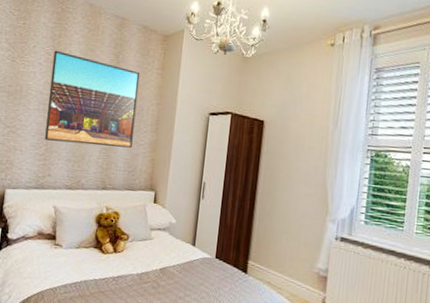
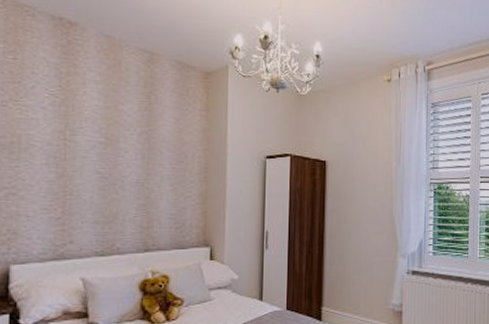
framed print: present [45,50,140,148] -> none [59,91,180,202]

